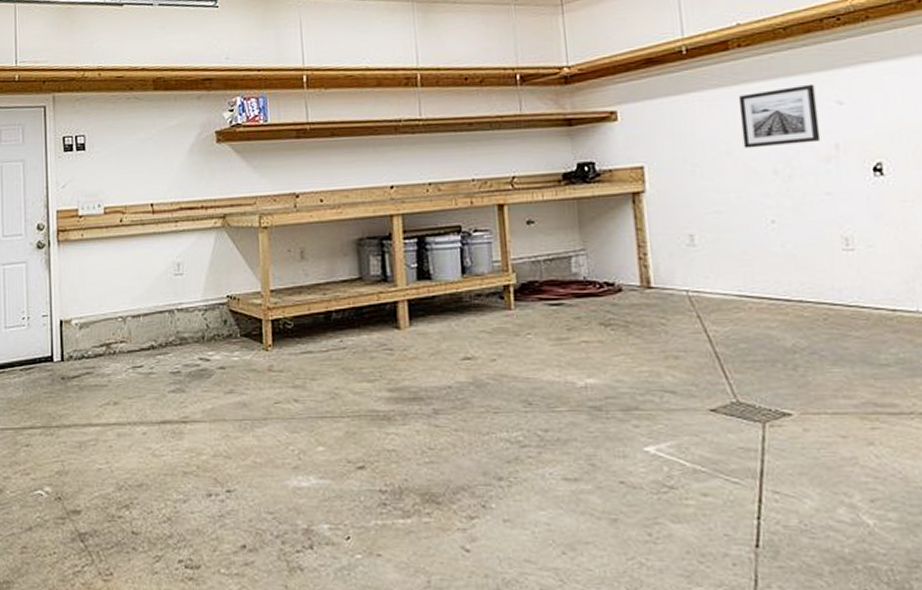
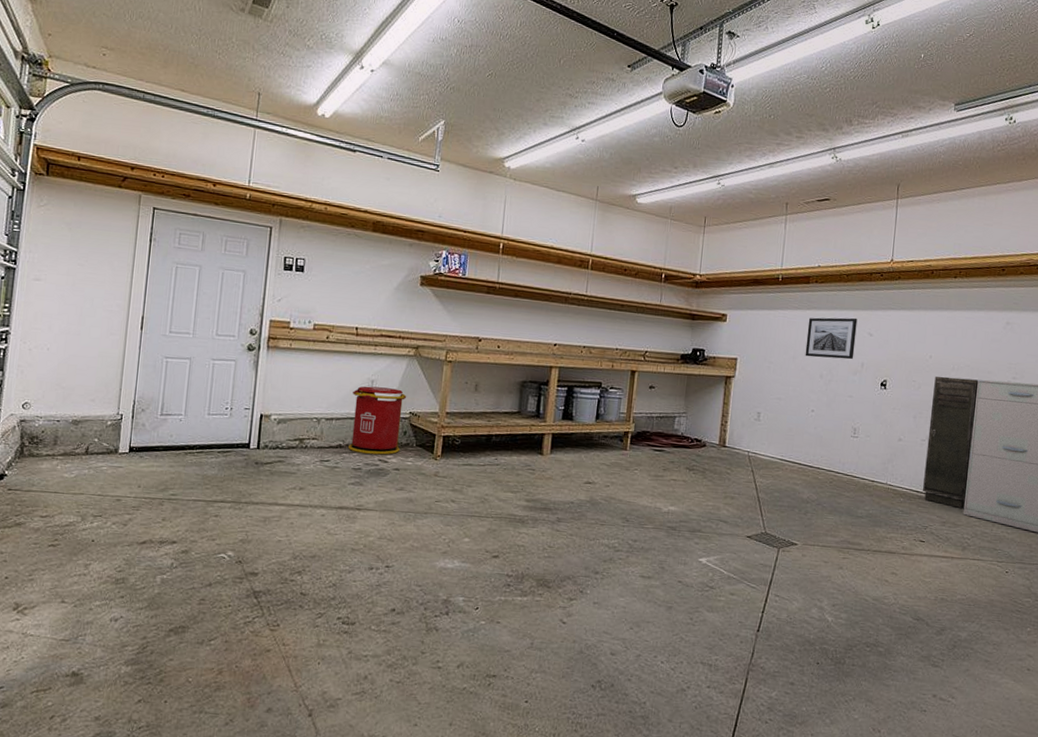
trash can: none [158,269,223,353] -> present [348,386,407,455]

